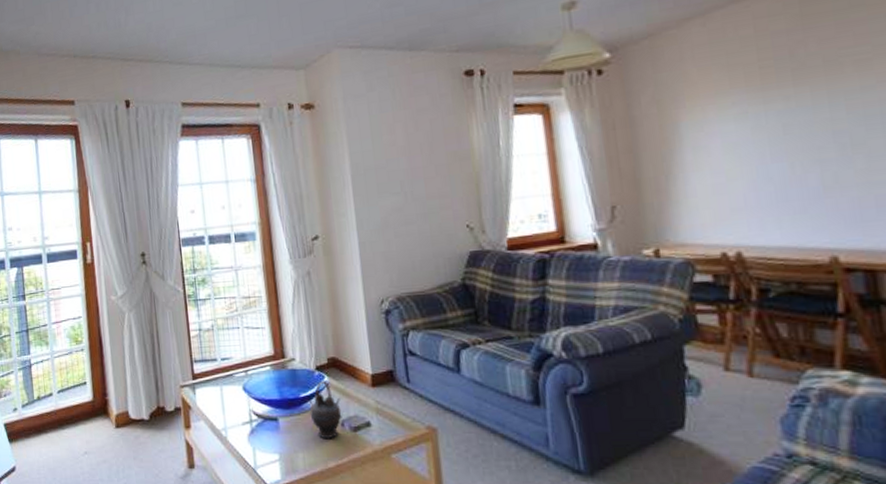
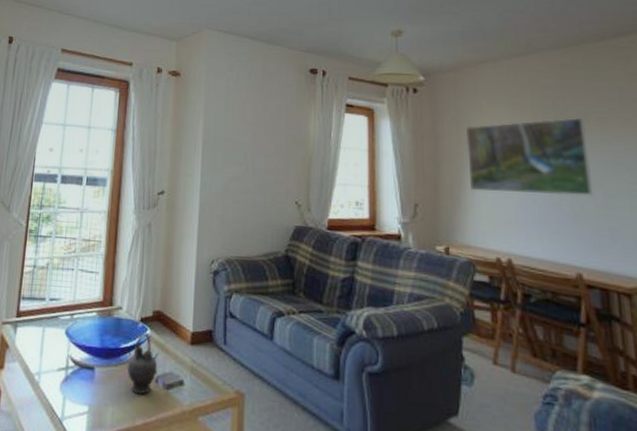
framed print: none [670,64,850,180] -> present [465,117,593,196]

